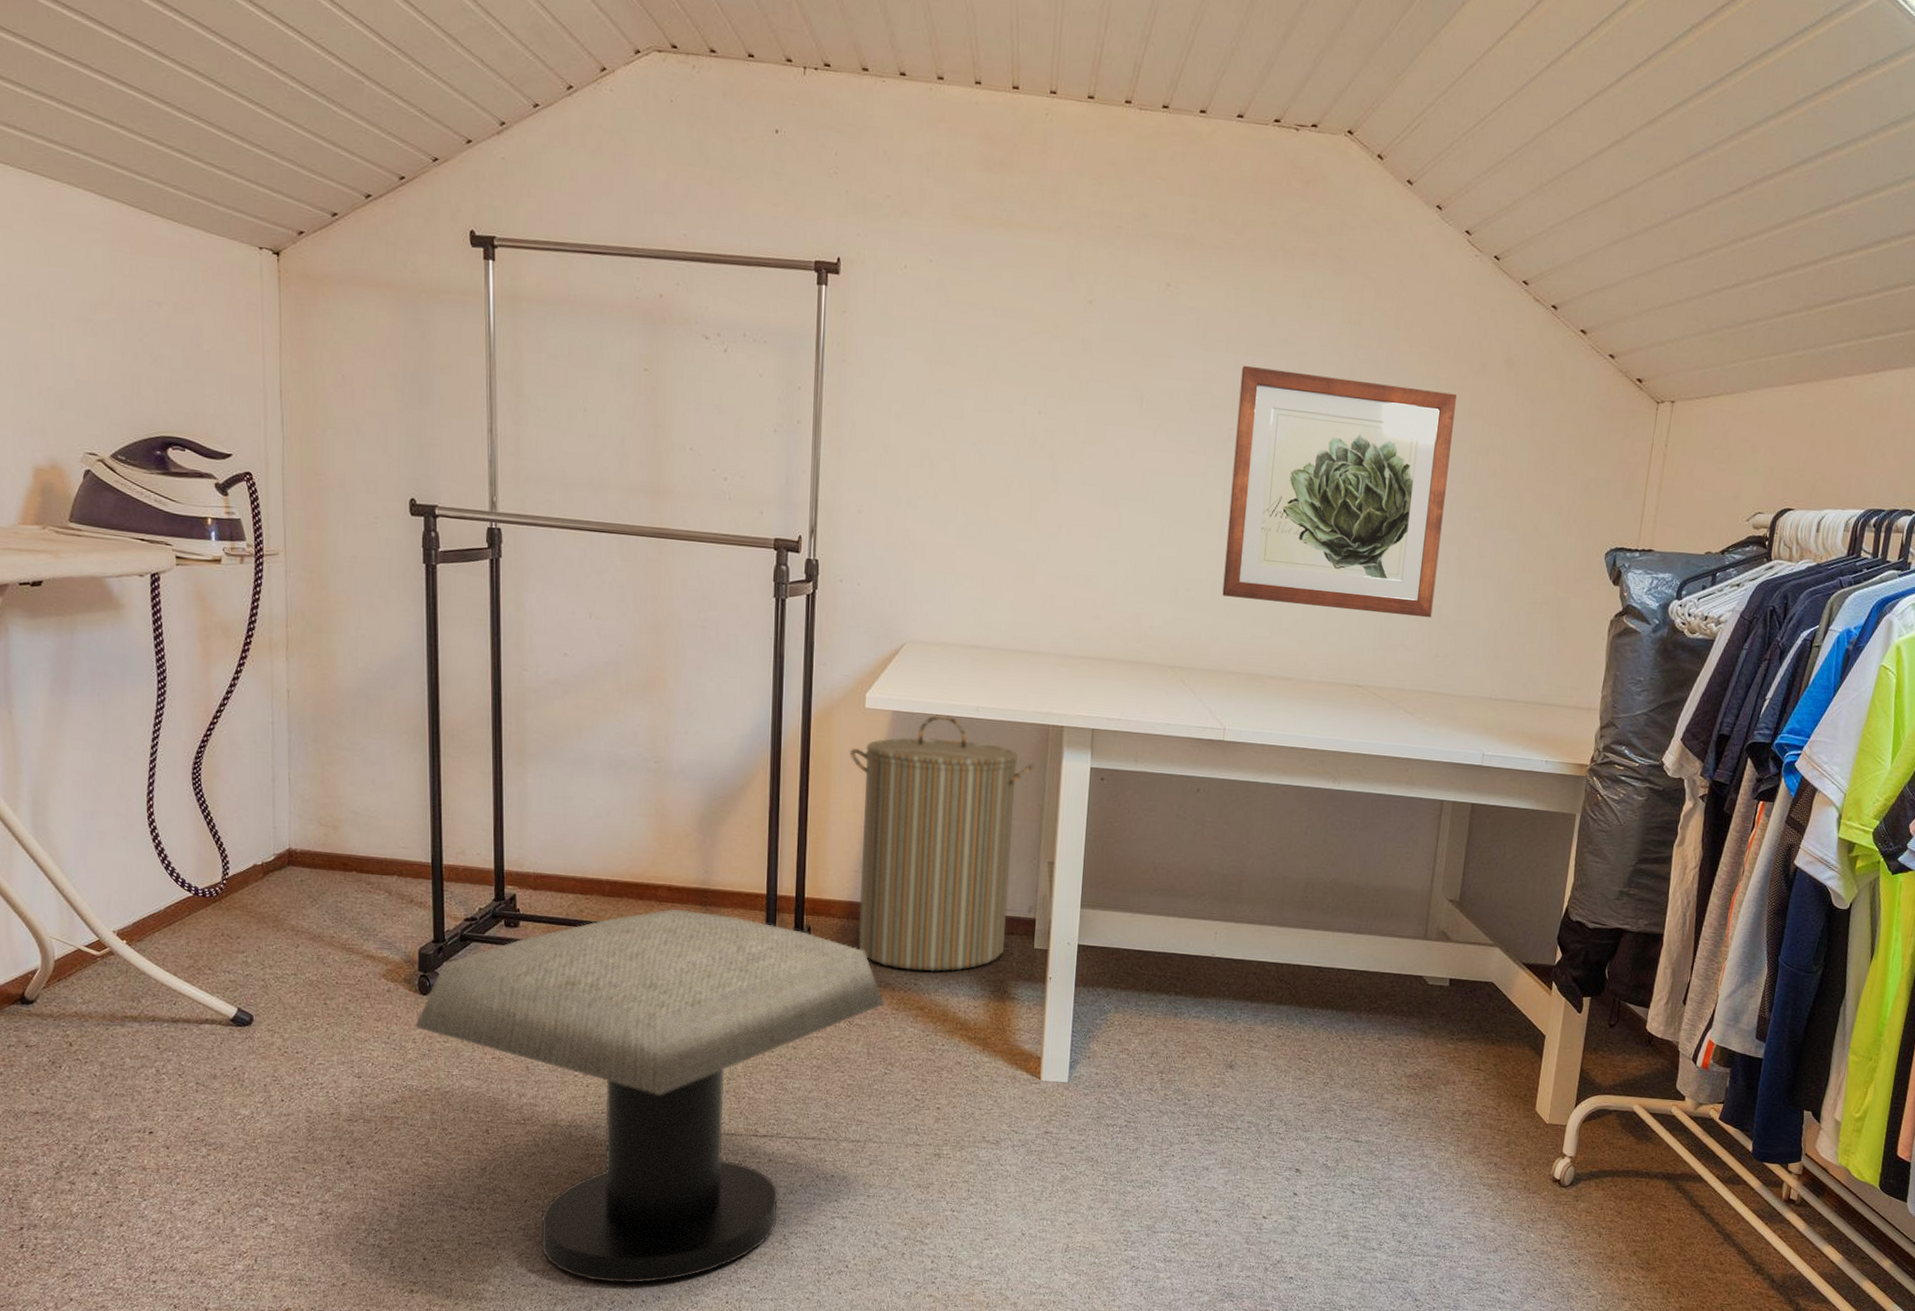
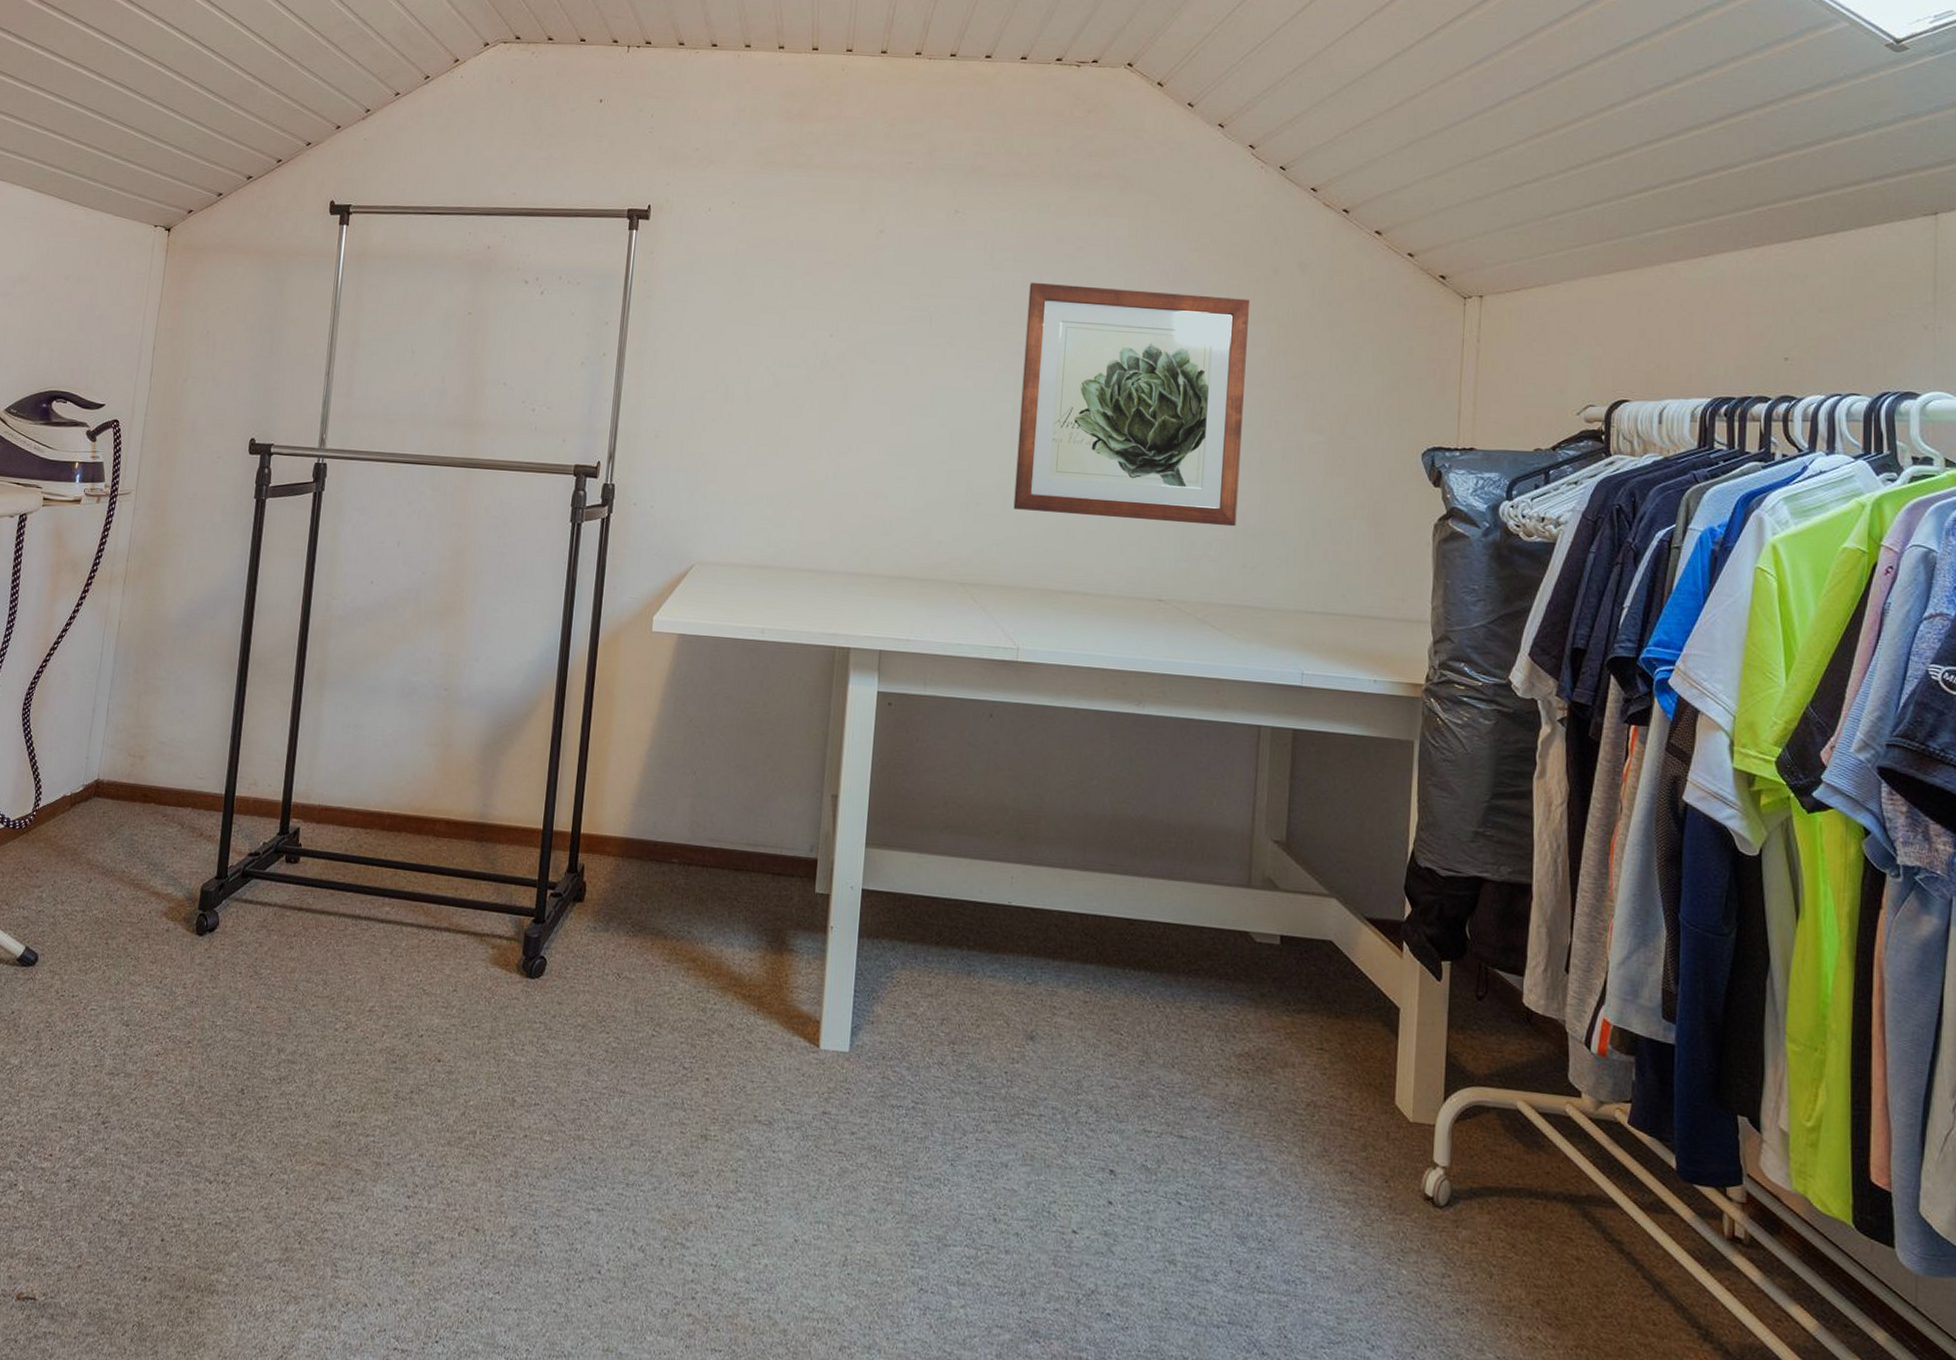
stool: present [414,908,885,1283] -> none [186,844,656,1281]
laundry hamper: present [850,714,1035,971] -> none [632,637,820,918]

